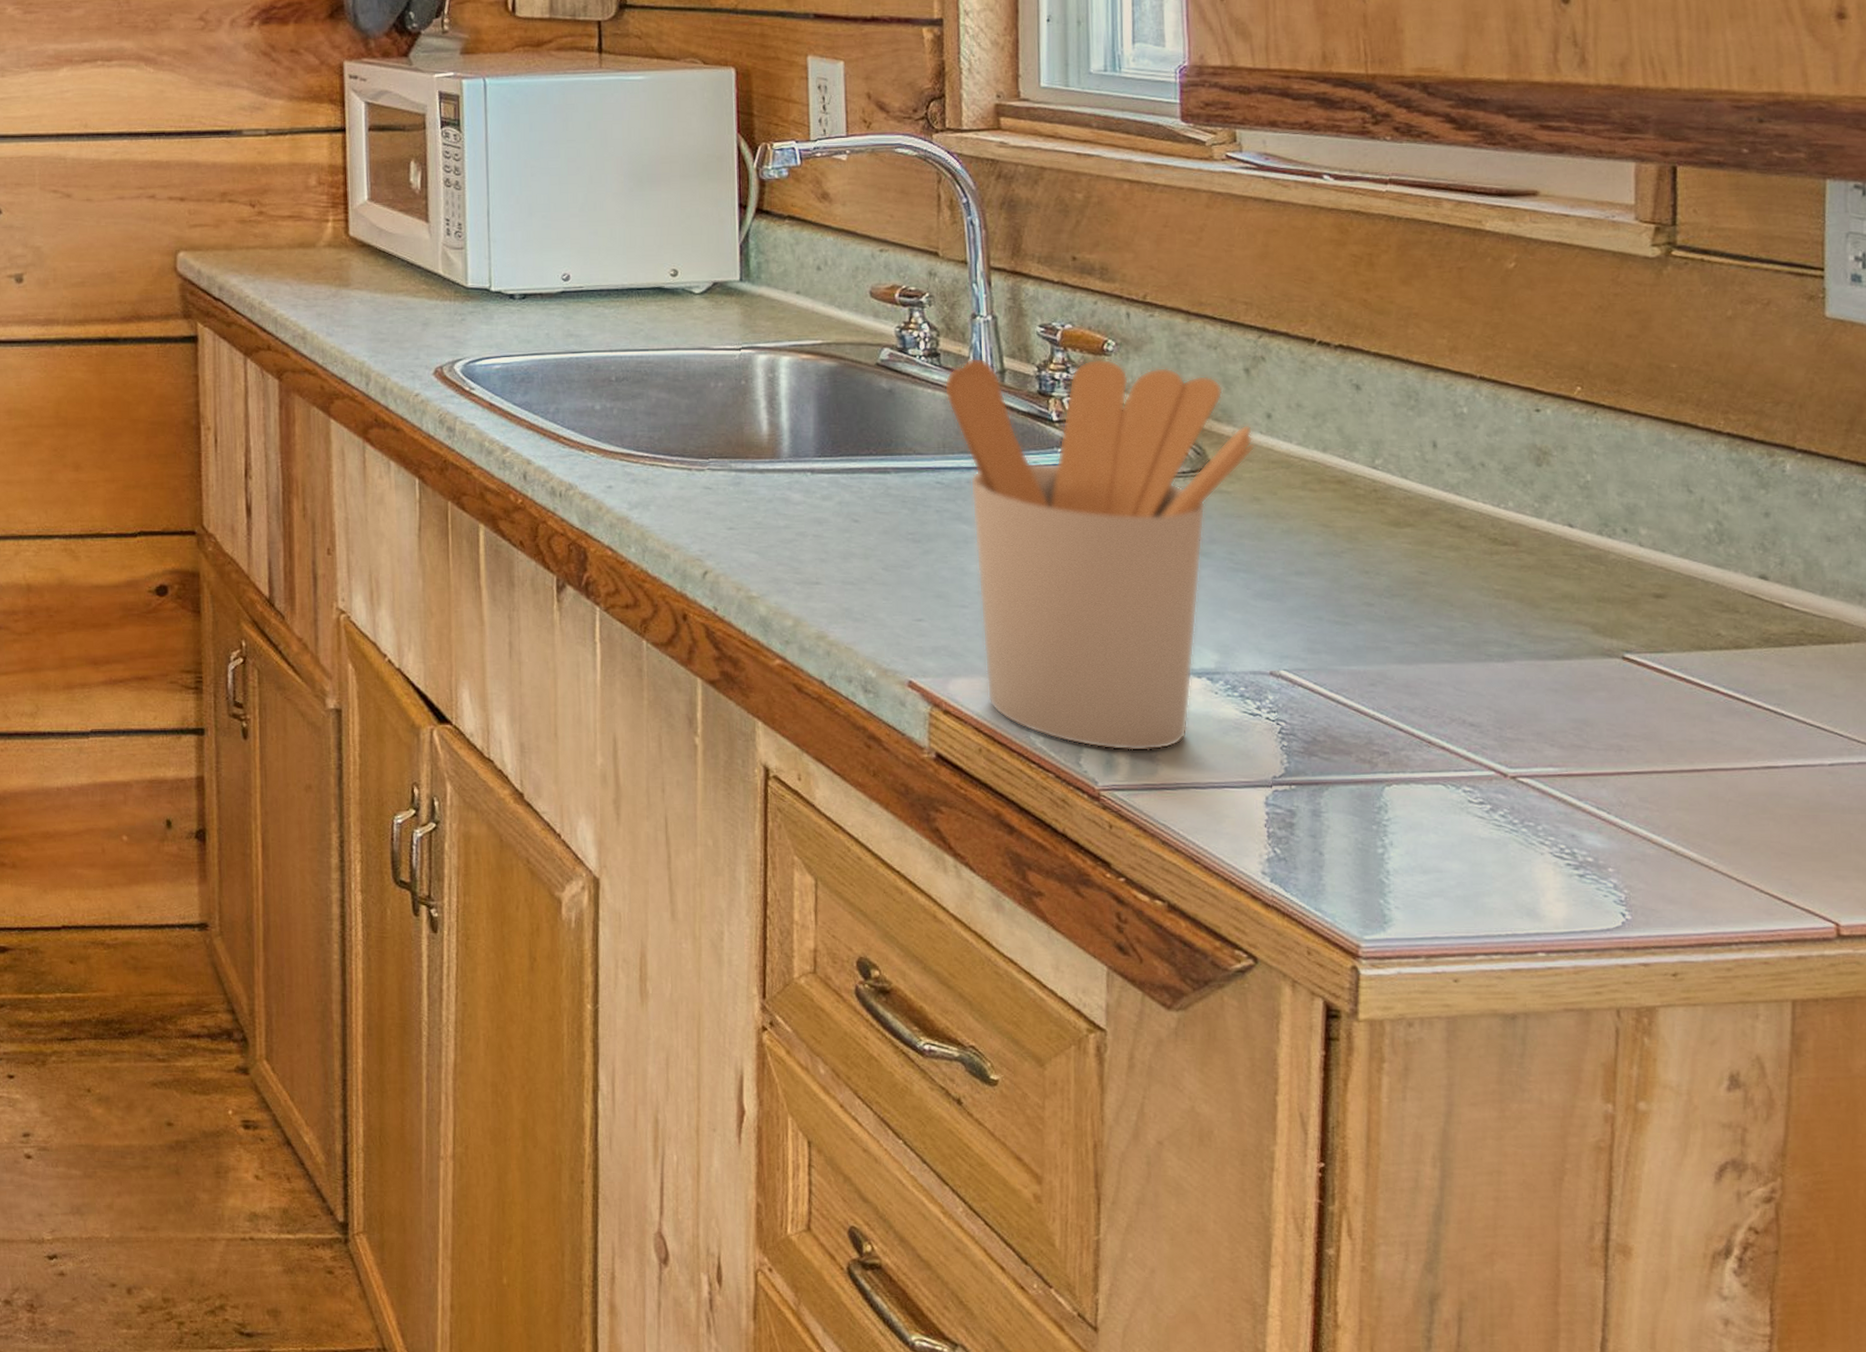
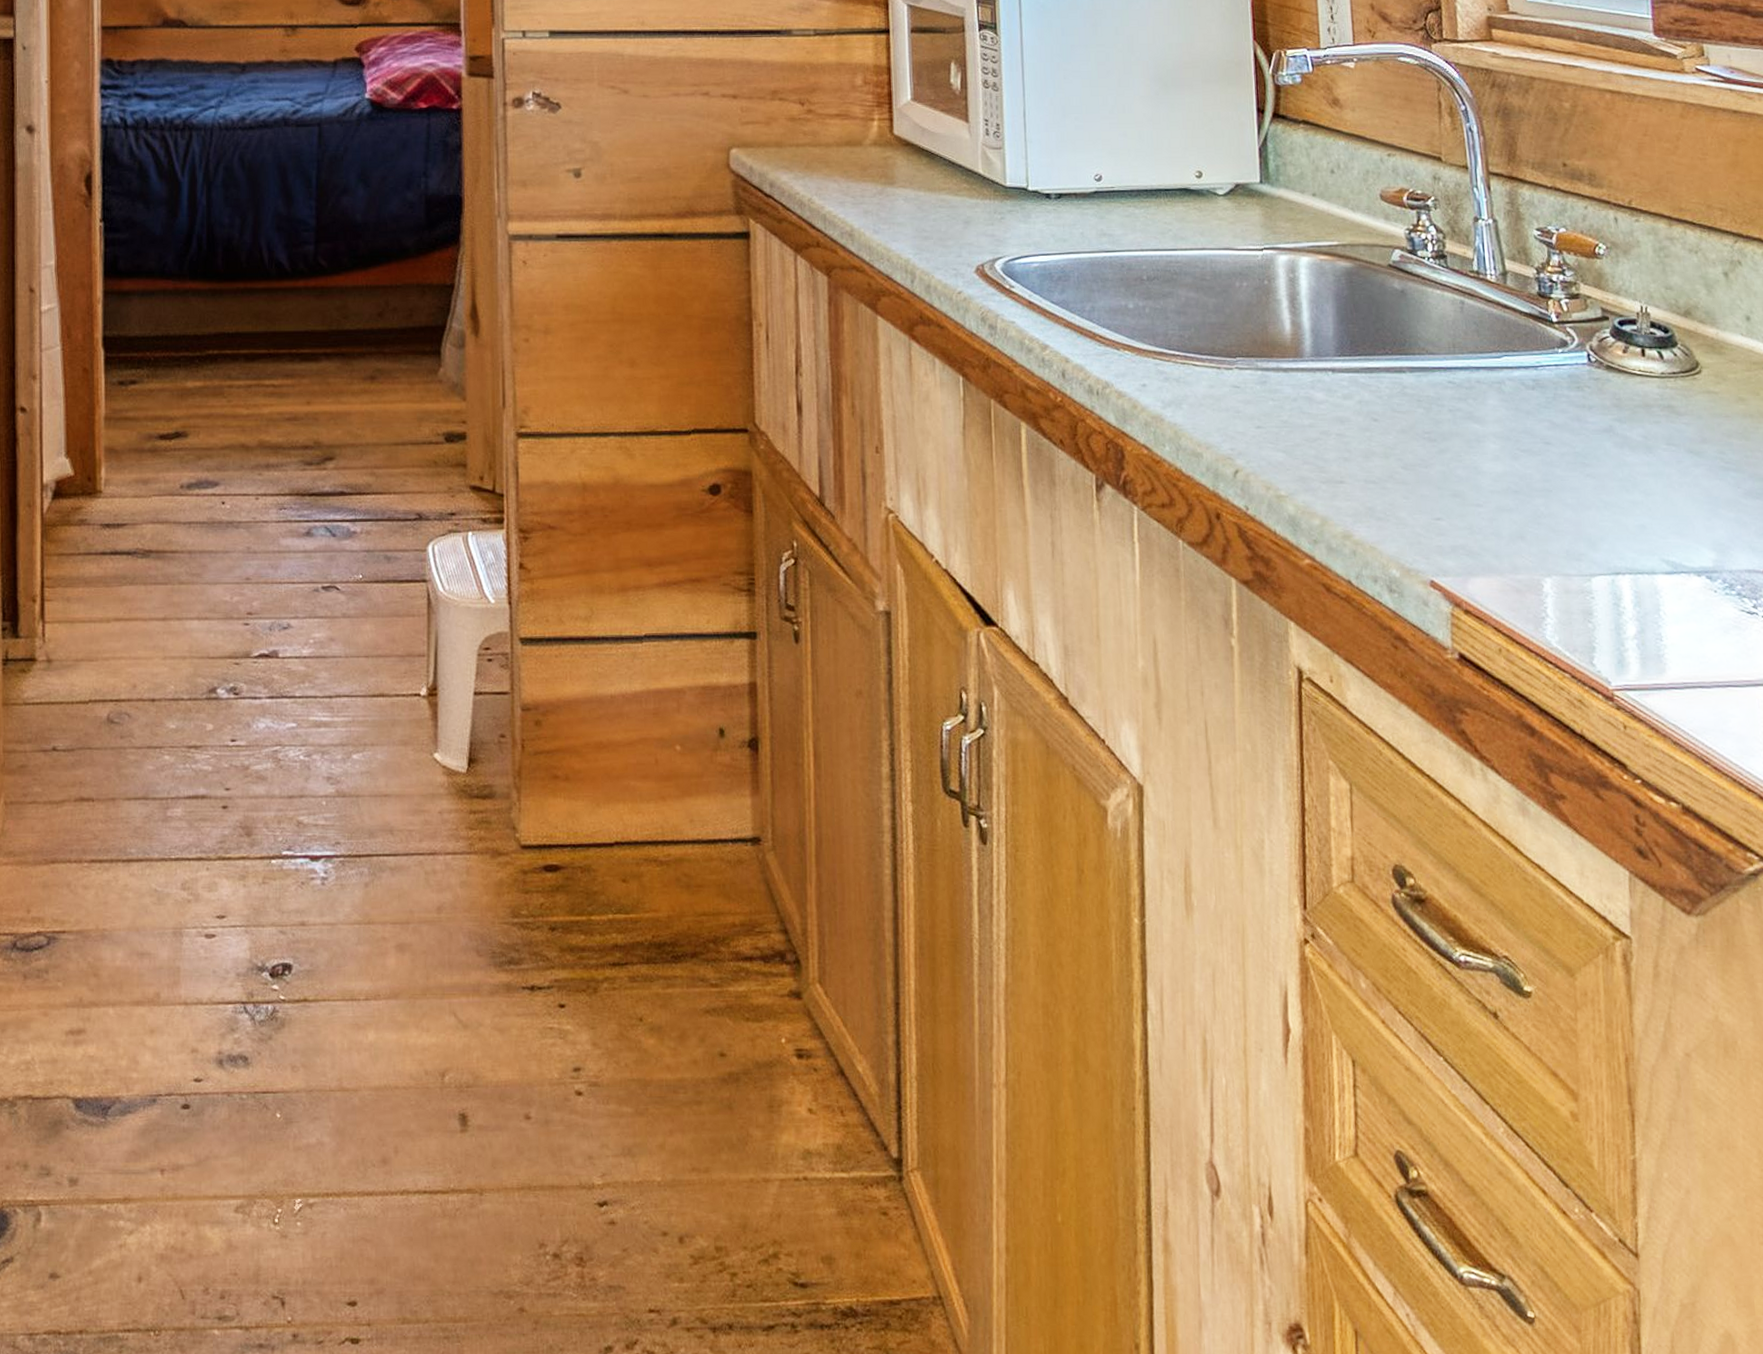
utensil holder: present [944,357,1255,752] -> none [1451,259,1737,651]

